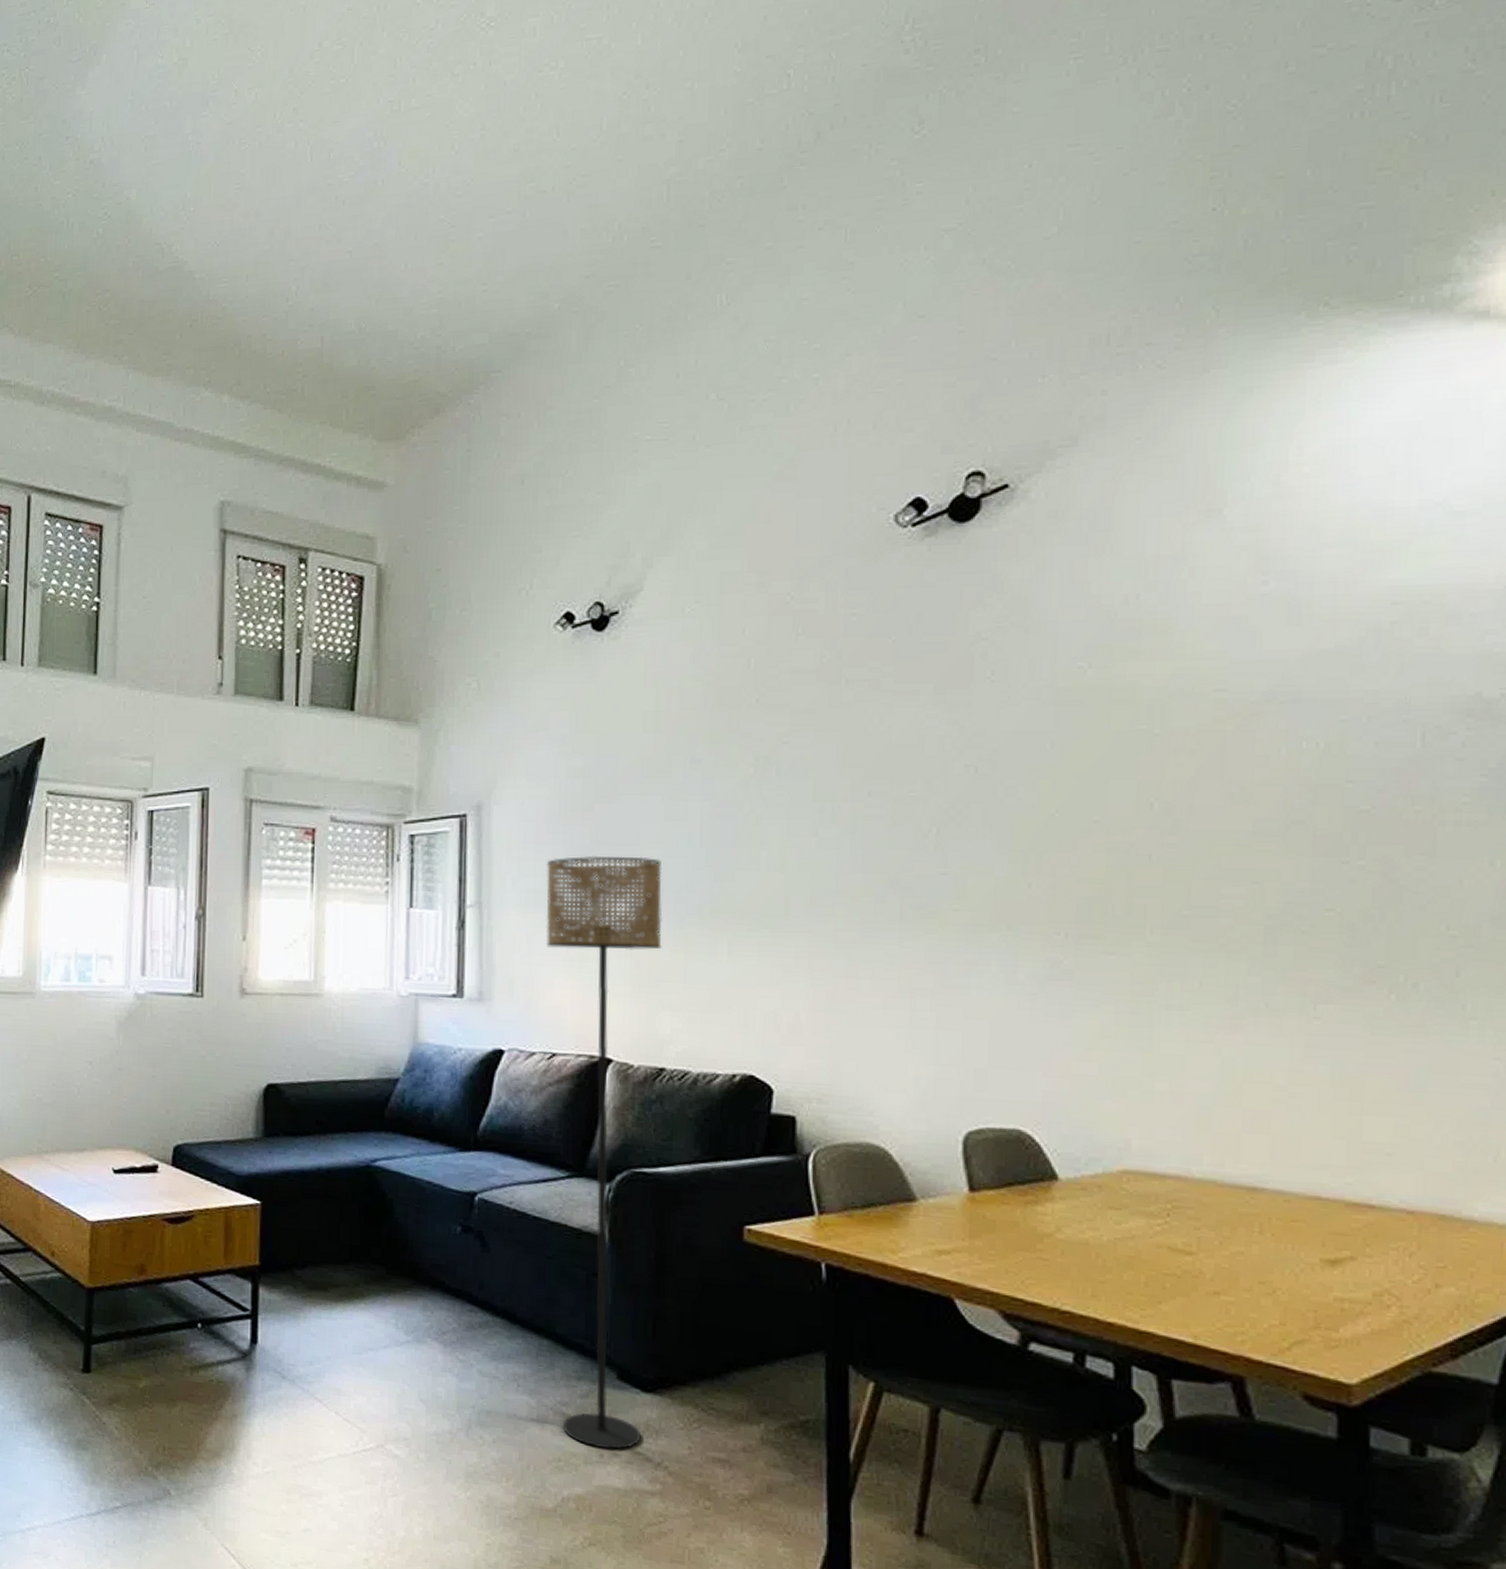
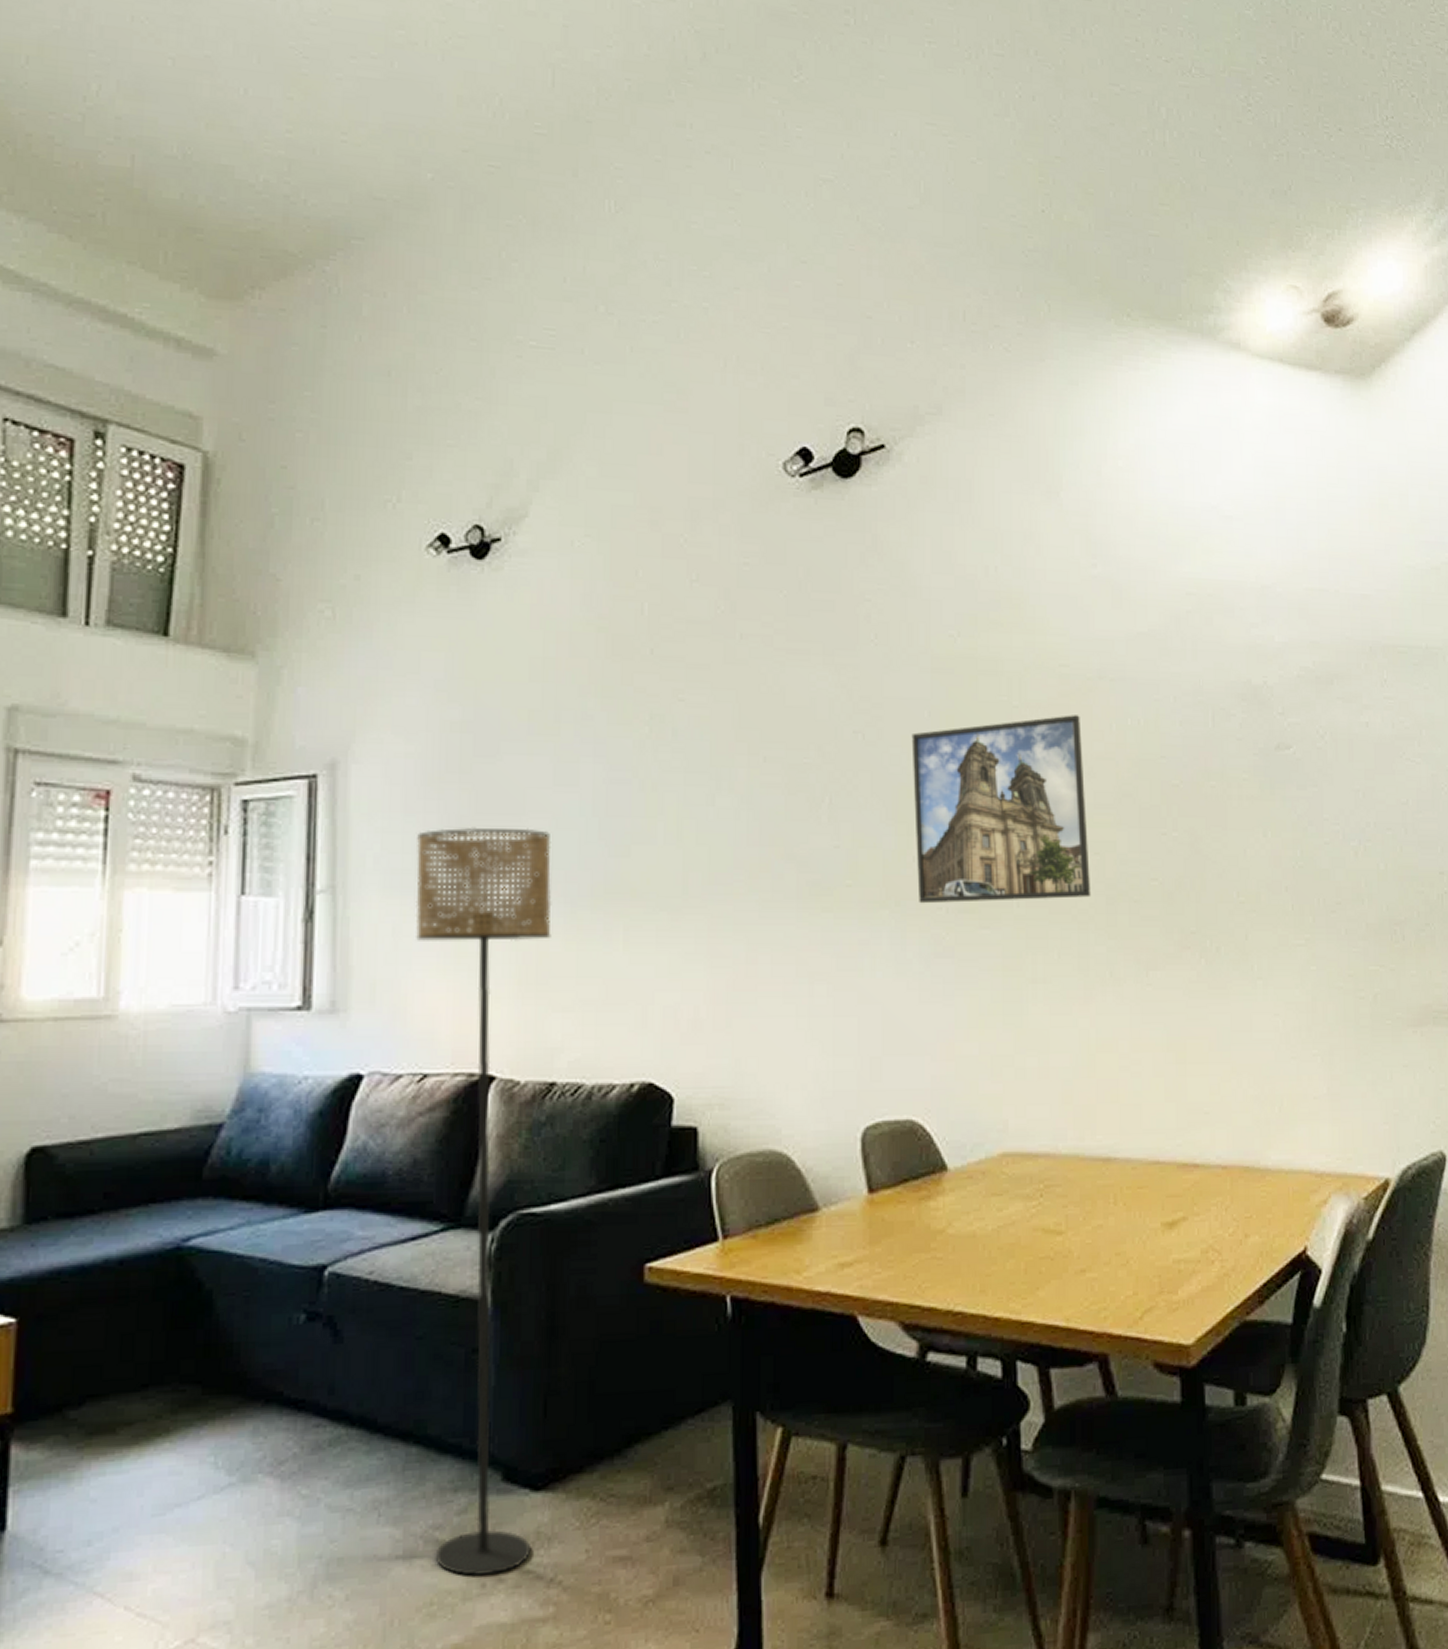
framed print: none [1030,740,1245,929] -> present [911,715,1091,904]

